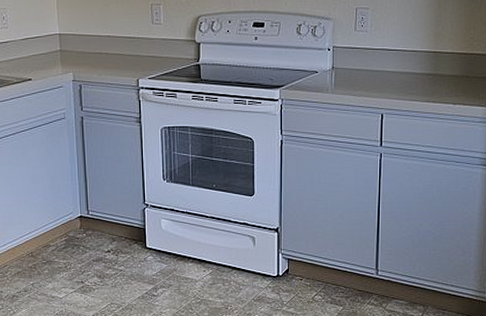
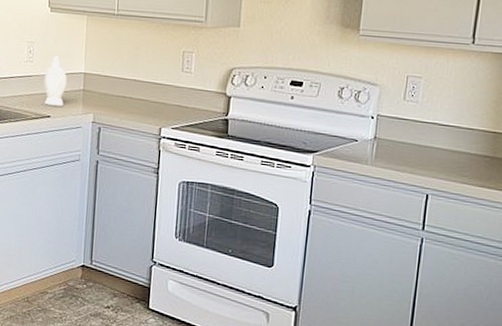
soap bottle: none [21,20,43,69] -> present [44,56,67,106]

